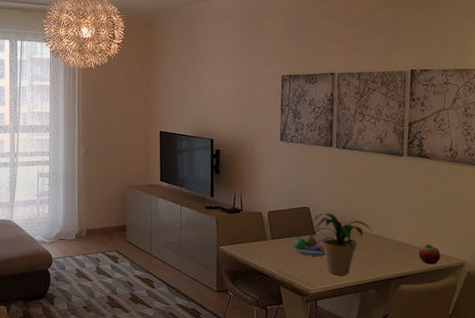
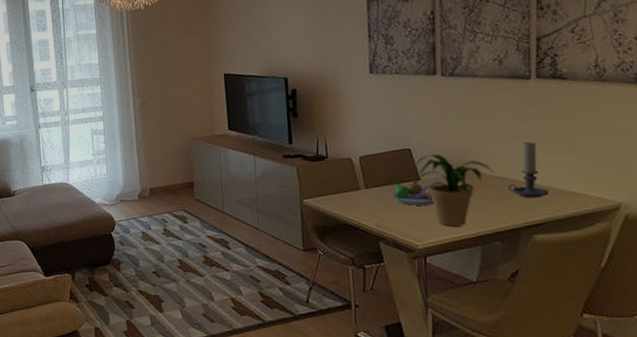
candle holder: none [383,206,413,254] -> present [508,141,549,198]
fruit: present [418,243,441,264] -> none [556,183,587,209]

